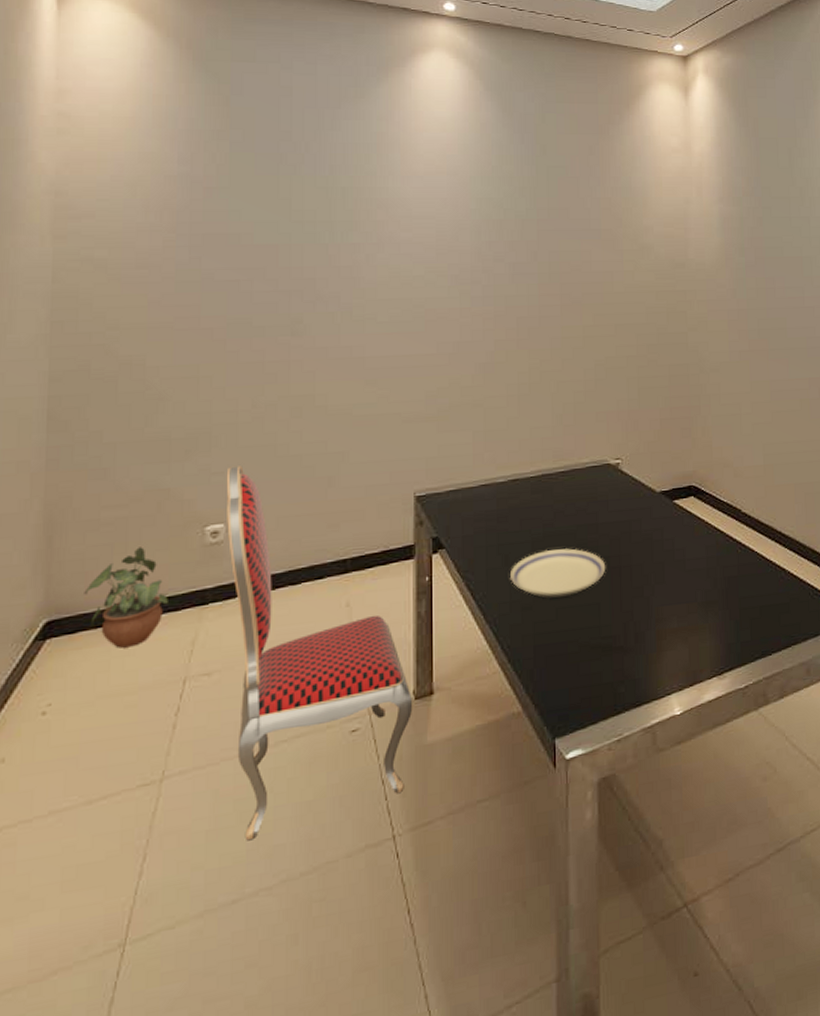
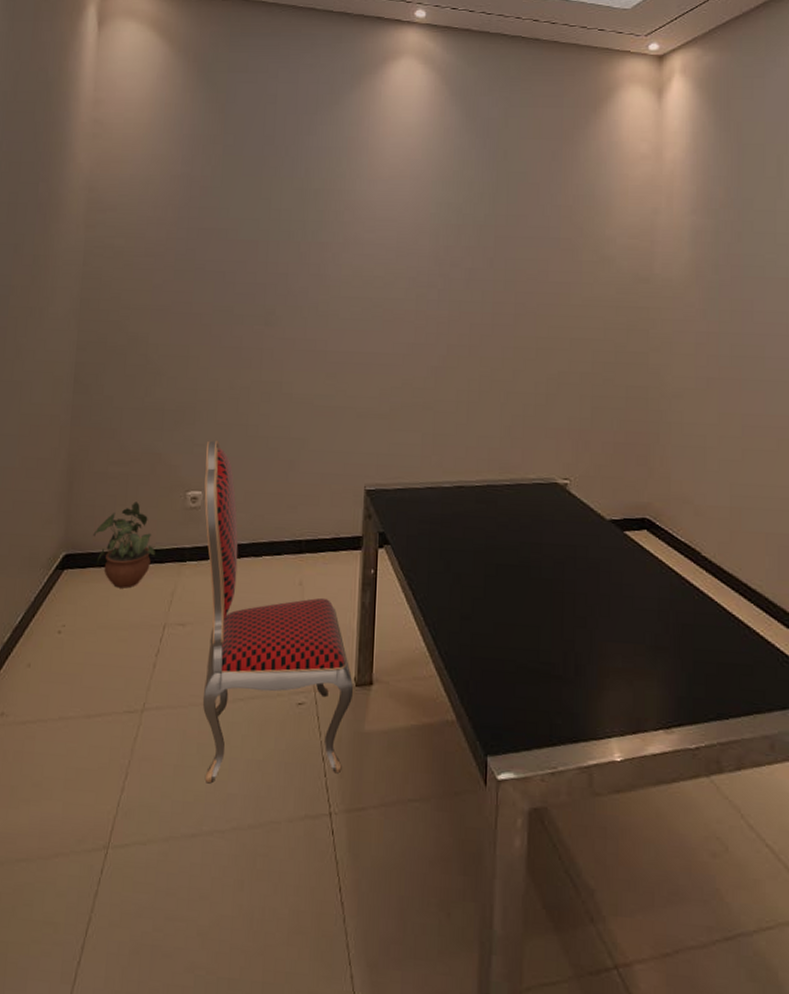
plate: present [509,548,606,598] -> none [450,561,548,615]

